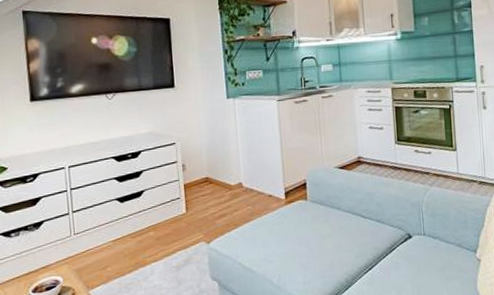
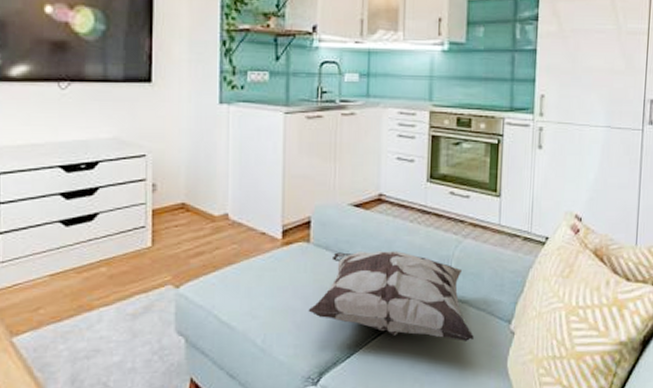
decorative pillow: none [311,201,447,270] -> present [308,250,474,341]

